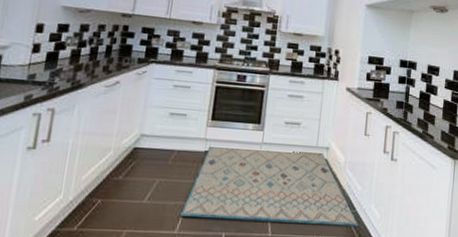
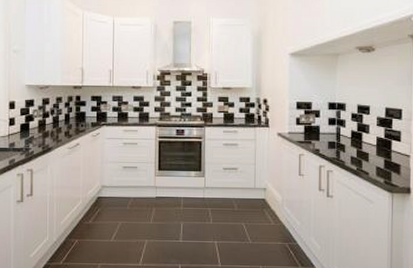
rug: present [180,145,359,227] -> none [142,191,301,257]

